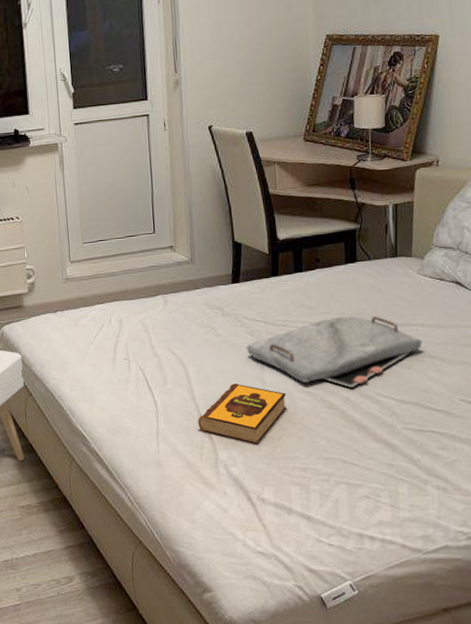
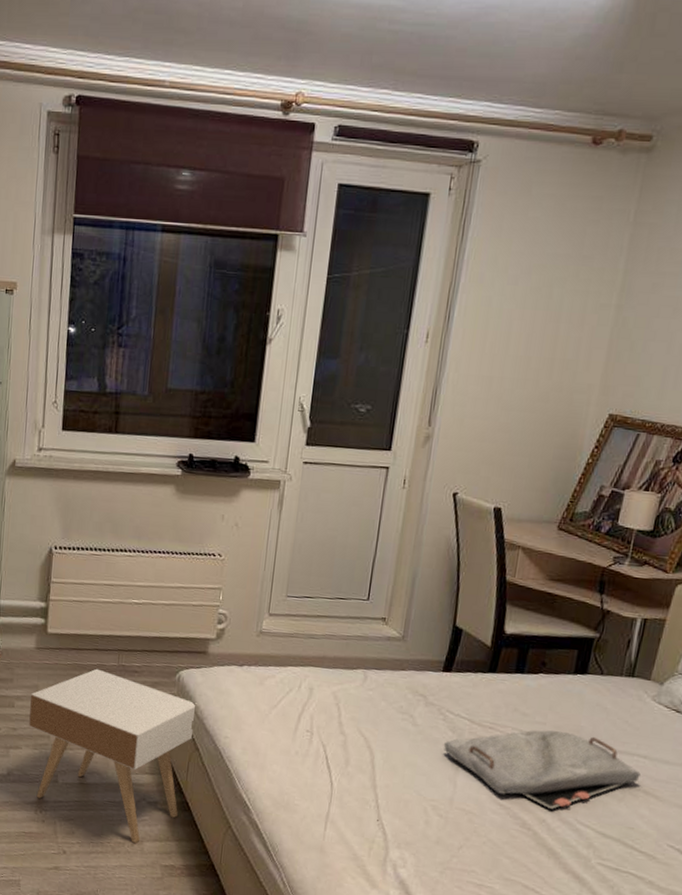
hardback book: present [198,383,287,444] -> none [373,779,477,850]

